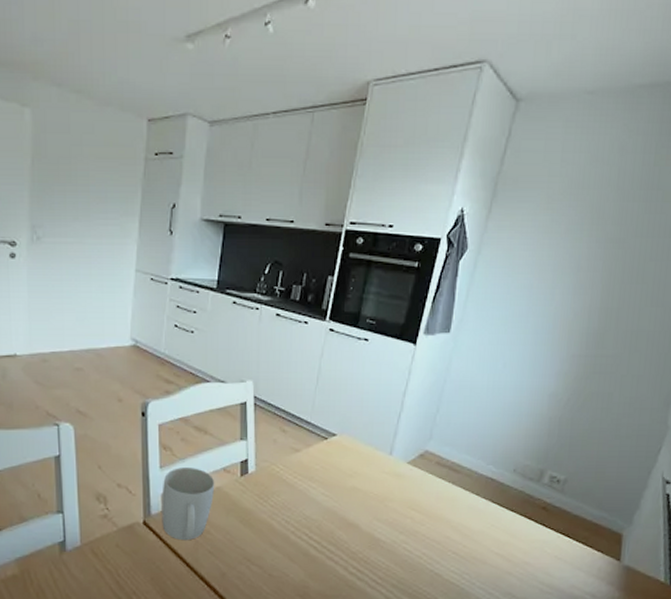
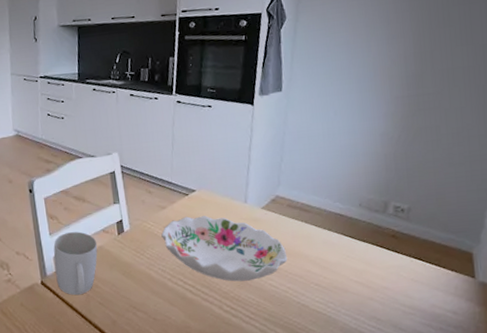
decorative bowl: none [290,463,428,542] -> present [161,216,288,282]

